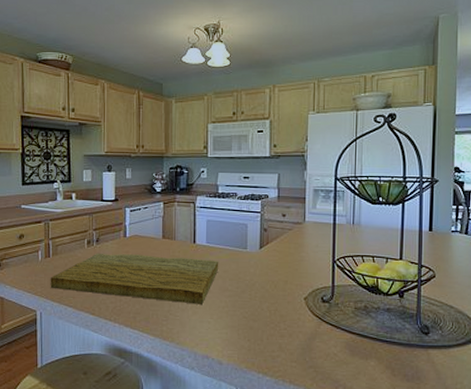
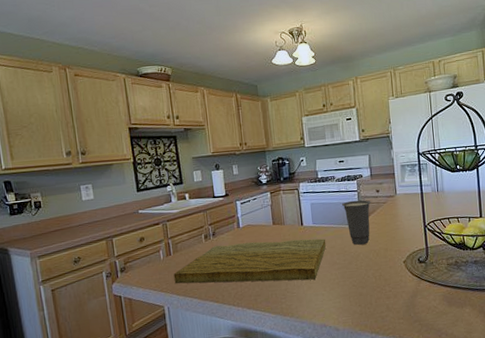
cup: none [241,222,275,273] -> present [341,200,371,245]

